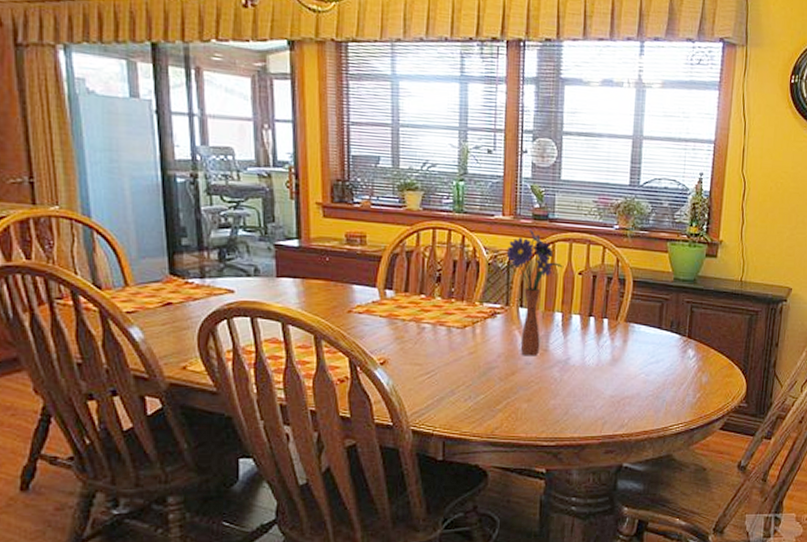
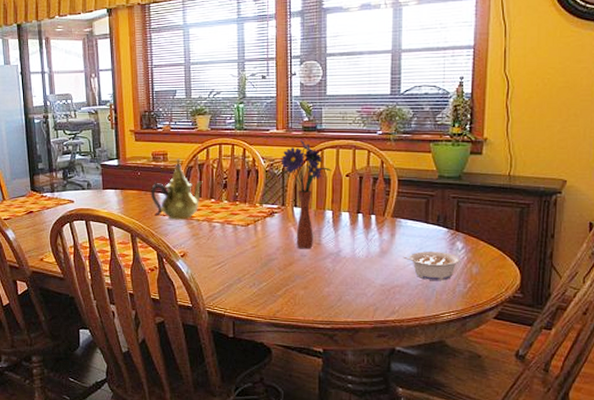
teapot: none [342,242,411,319] -> present [150,158,203,220]
legume: none [634,359,691,390] -> present [403,251,460,280]

